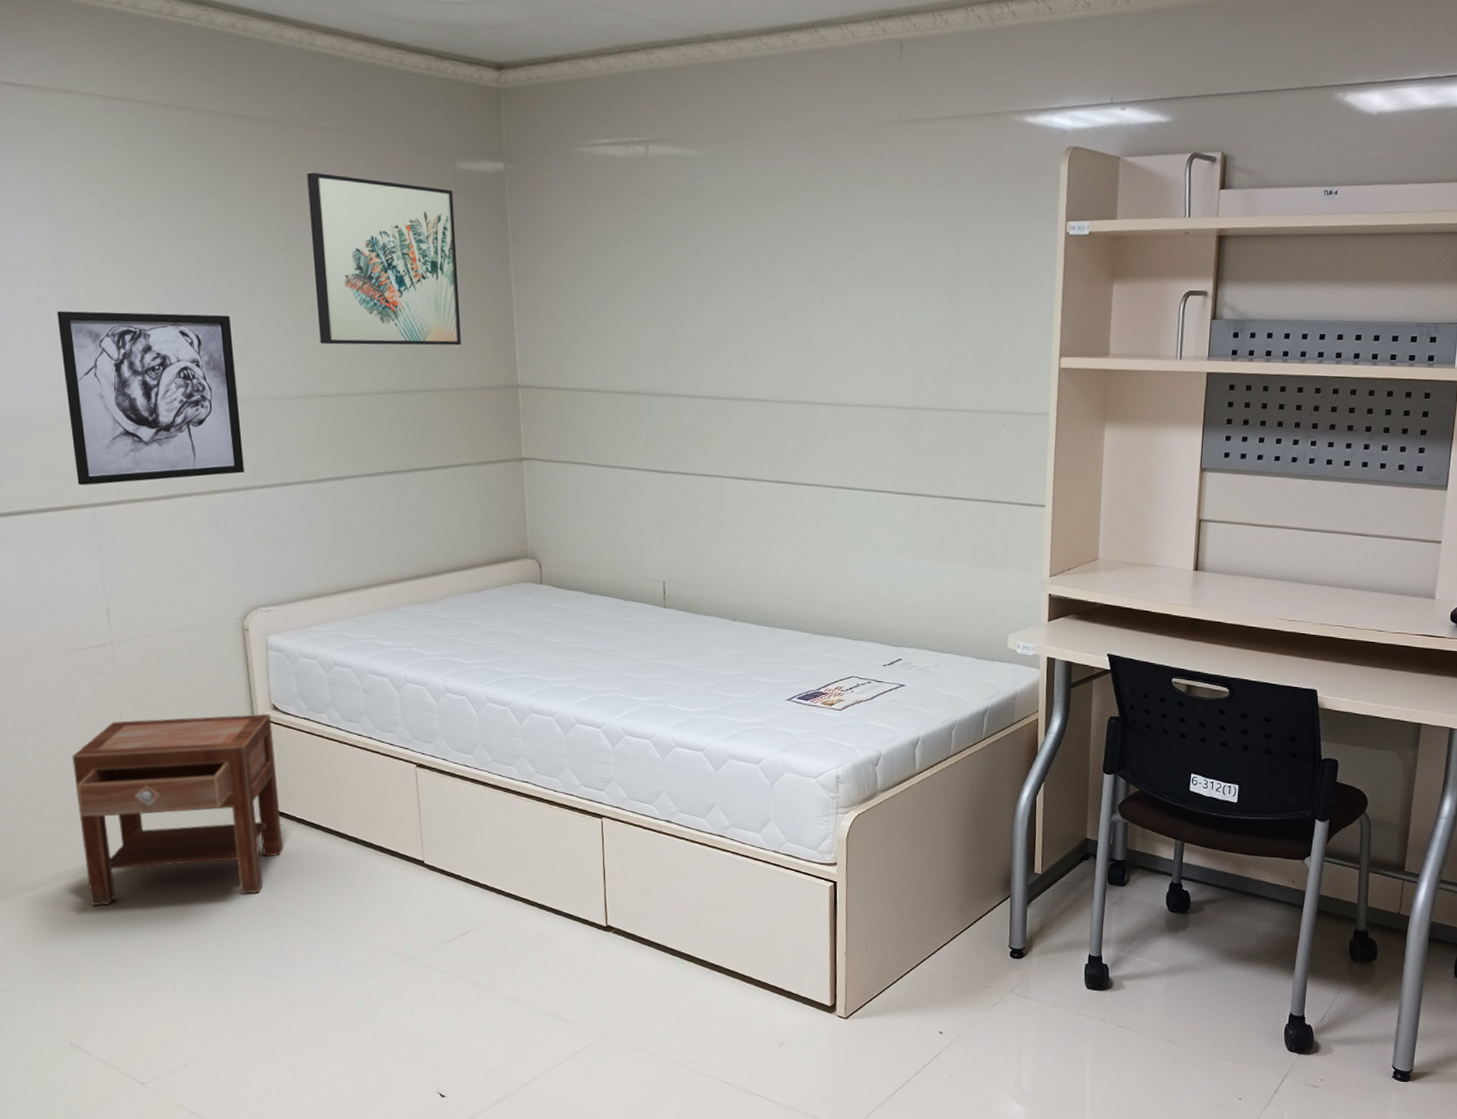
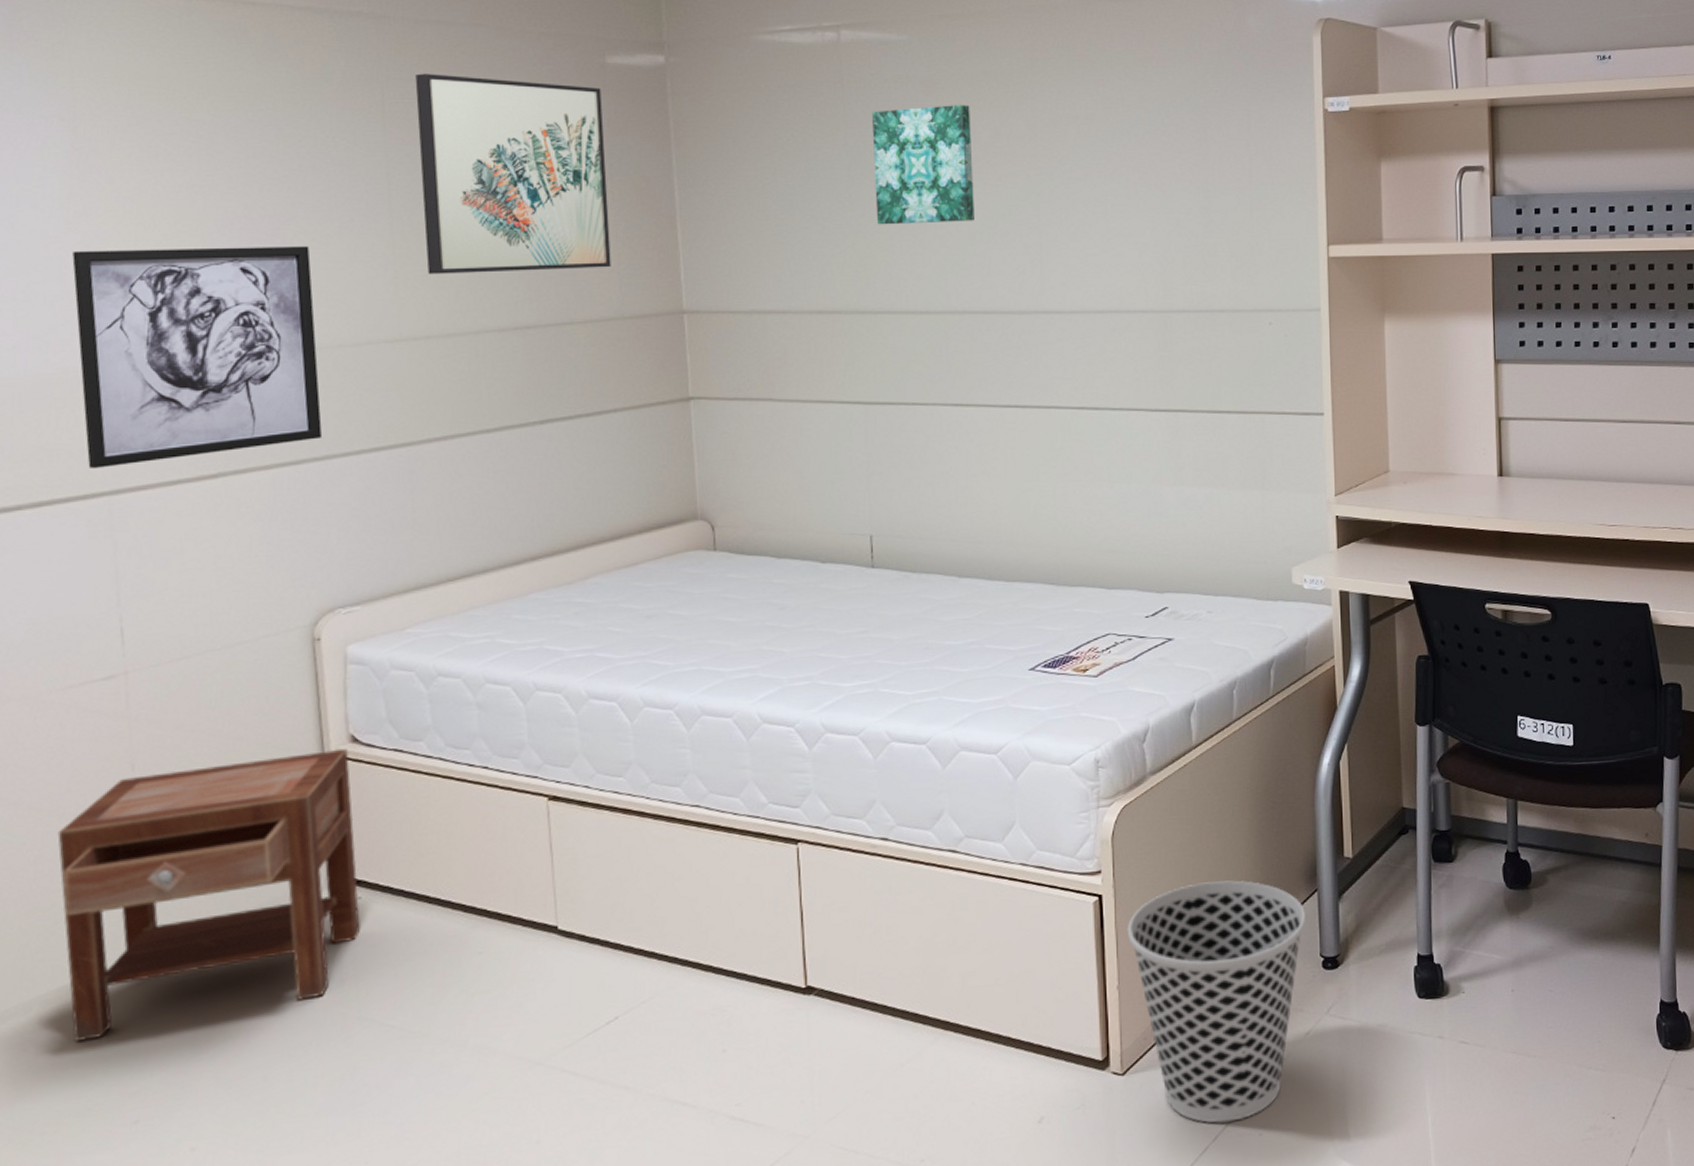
wall art: none [673,215,757,321] -> present [871,104,974,225]
wastebasket: none [855,880,999,1064] -> present [1126,880,1305,1124]

